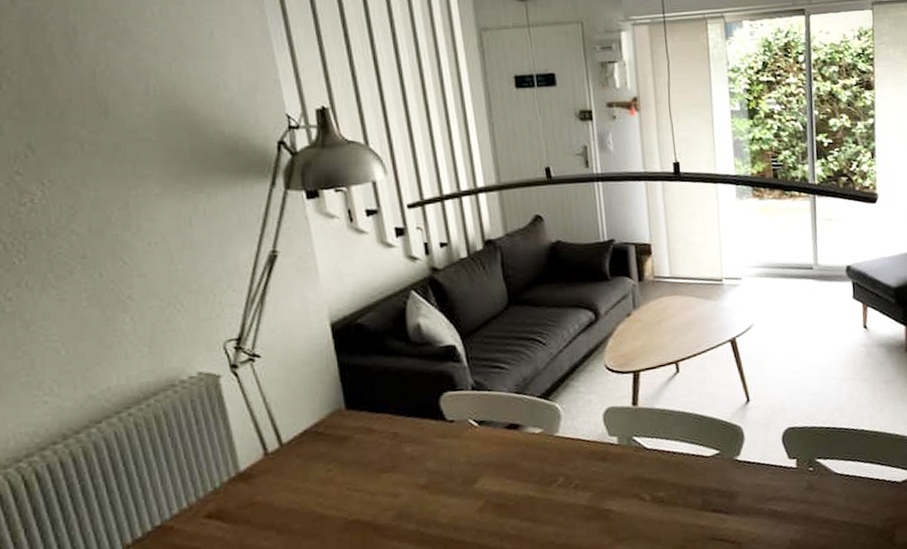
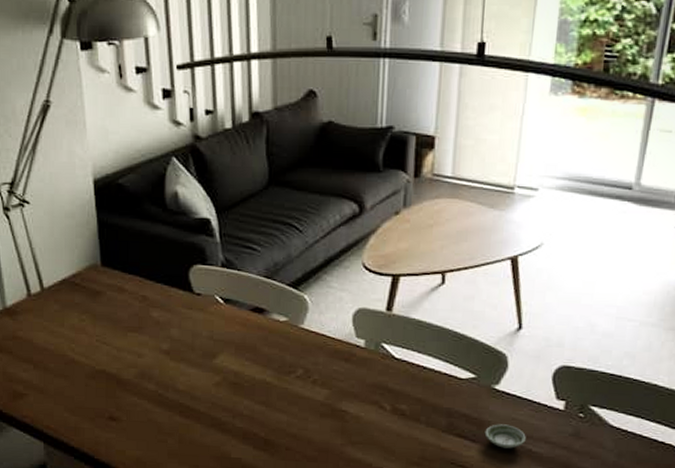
saucer: none [735,491,771,514] -> present [484,424,526,449]

